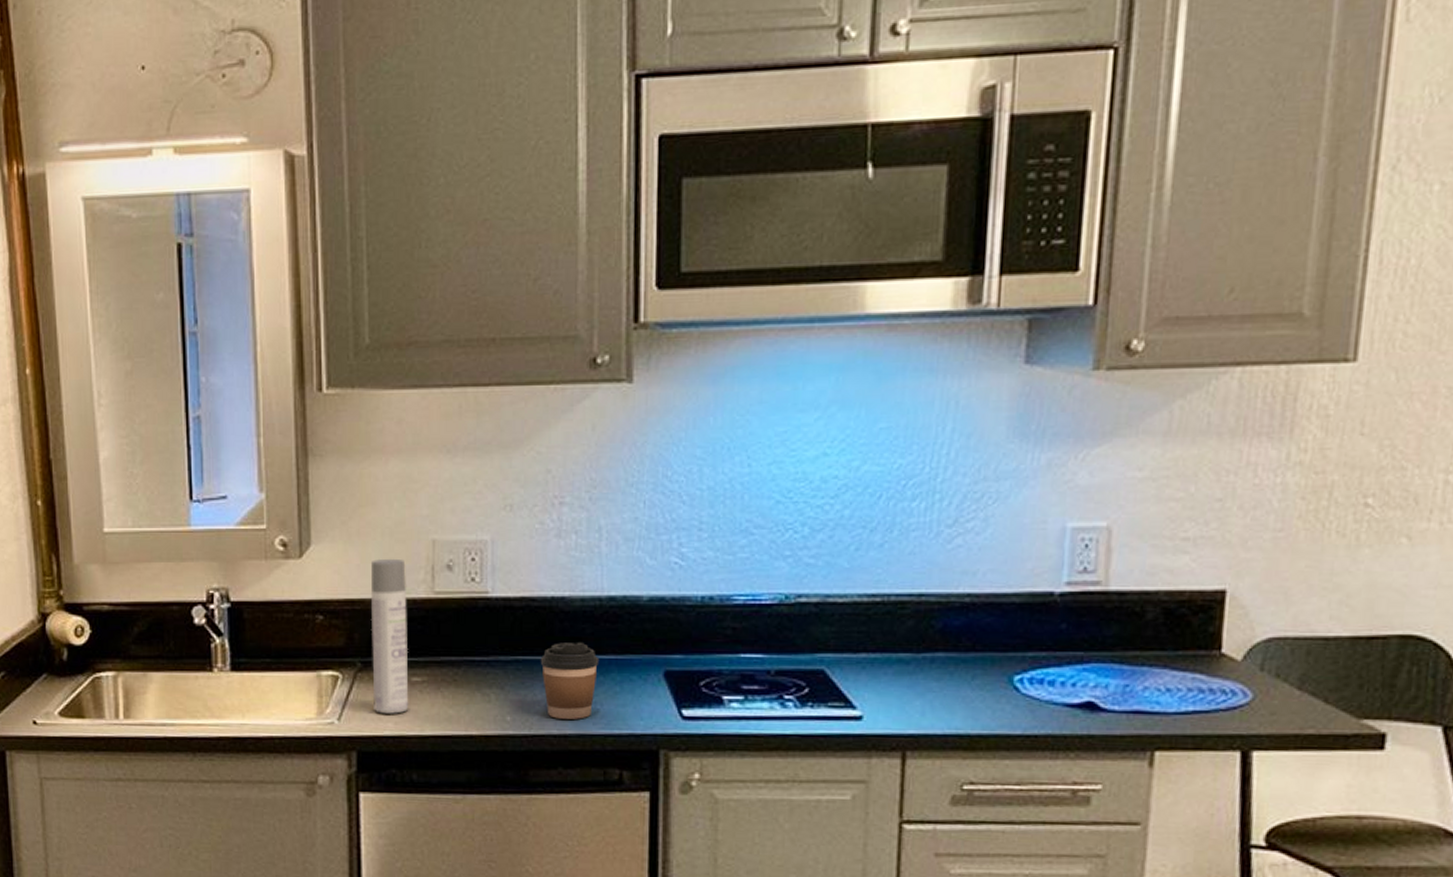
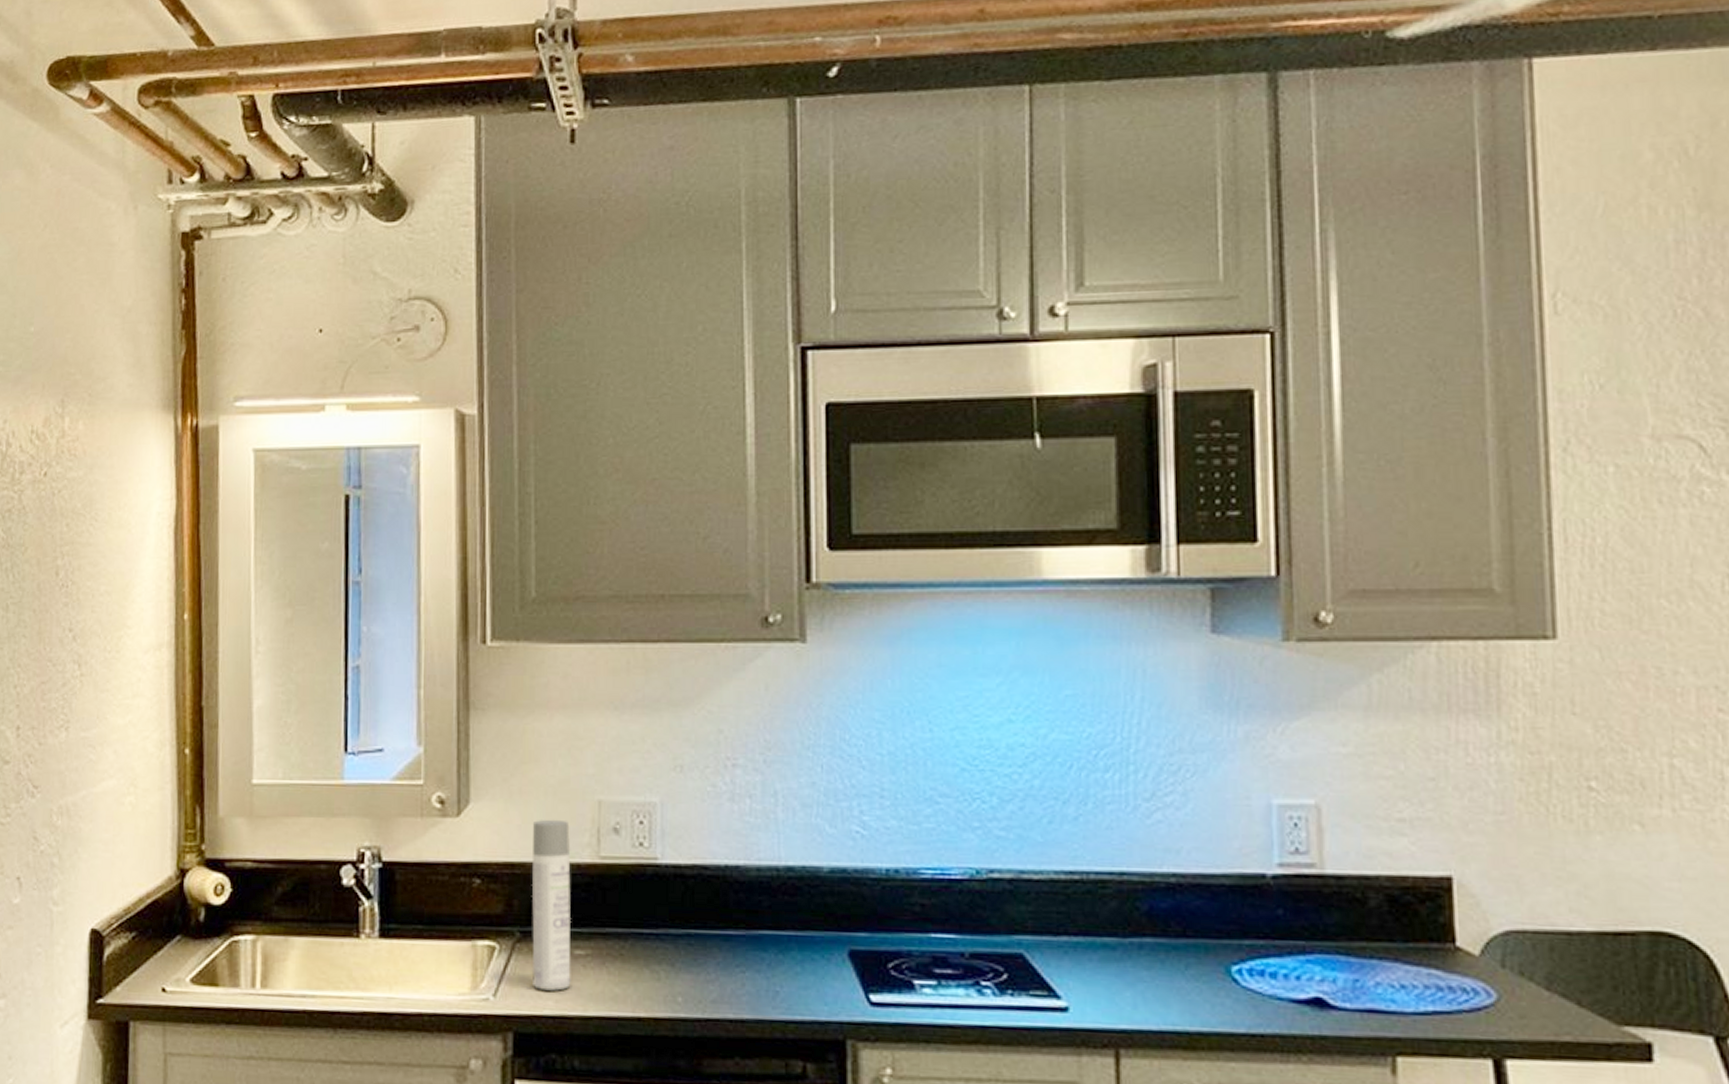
coffee cup: present [541,641,600,719] -> none [715,915,778,1003]

